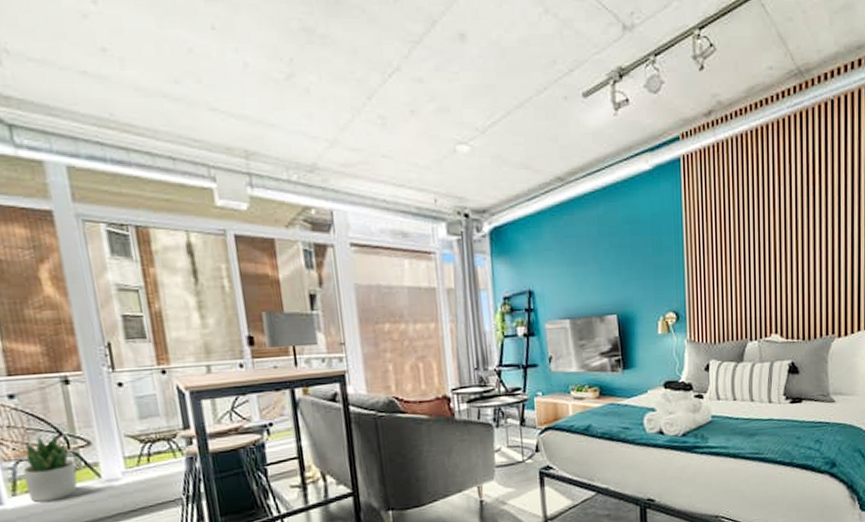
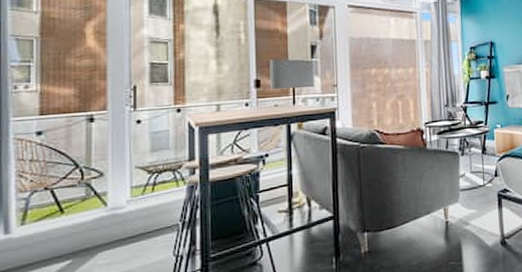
planter: present [19,434,78,502] -> none [35,167,85,231]

